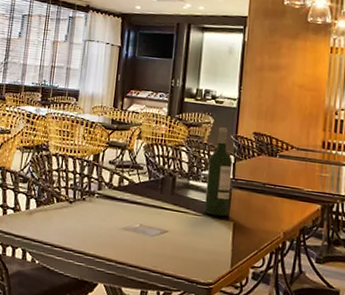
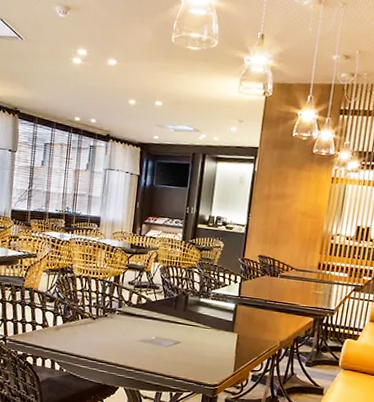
wine bottle: present [204,127,233,217] -> none [212,251,239,329]

